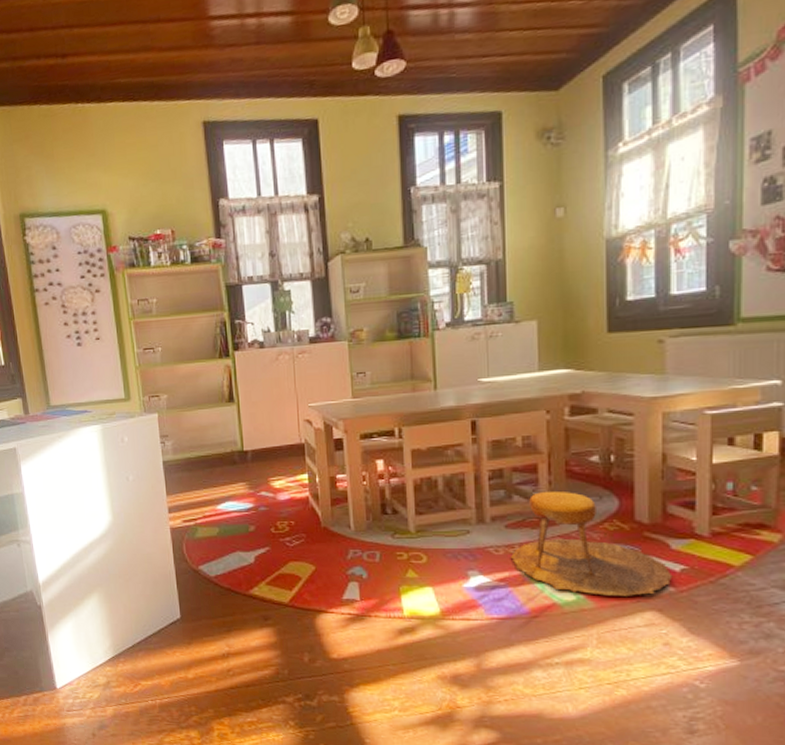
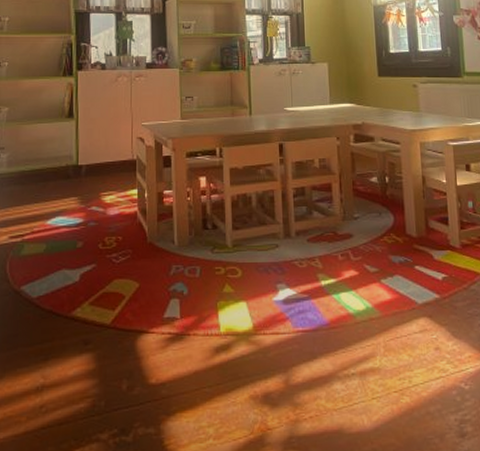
stool: present [511,492,673,596] -> none [313,208,437,304]

